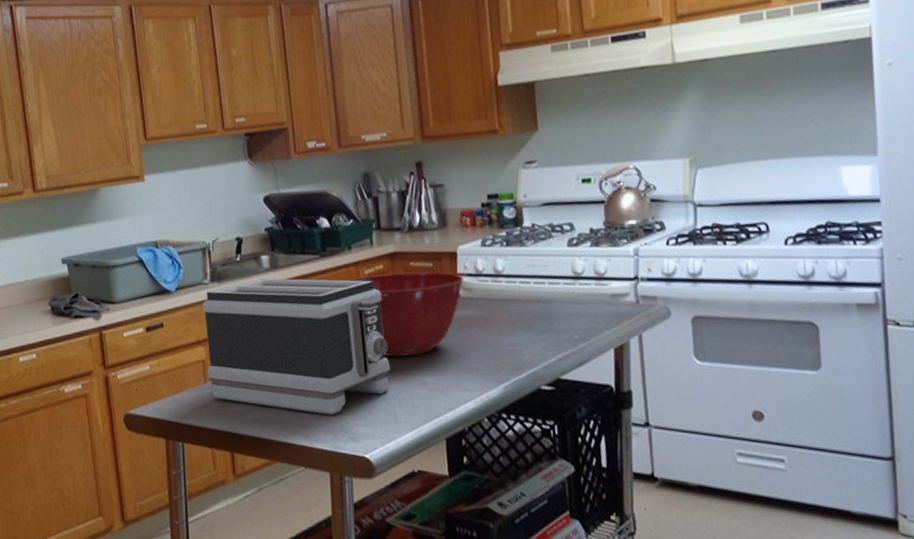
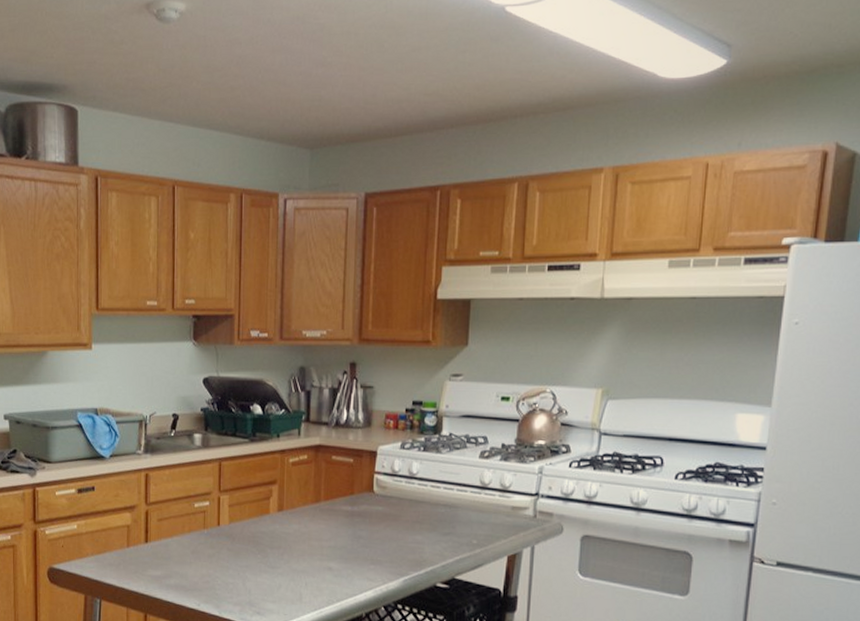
toaster: present [202,278,390,415] -> none [130,455,302,589]
mixing bowl: present [348,272,464,357] -> none [273,464,380,543]

